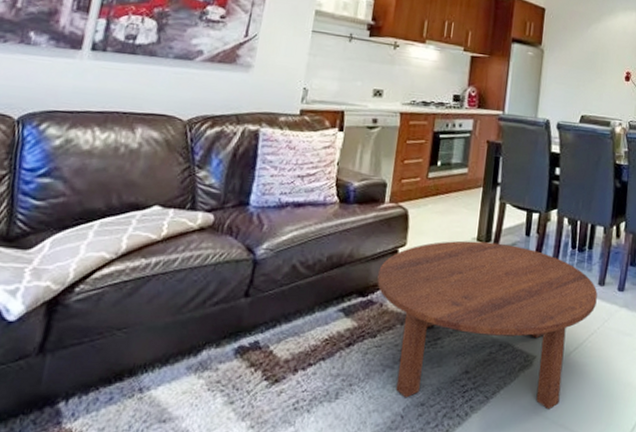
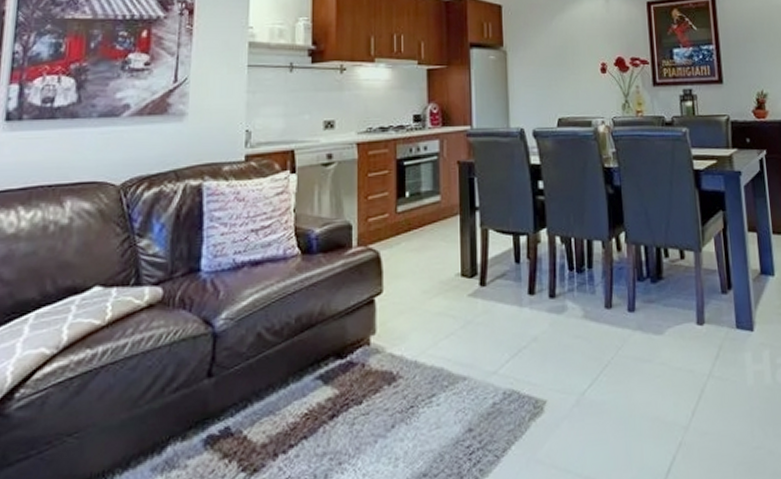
coffee table: present [377,240,597,410] -> none [355,275,606,471]

